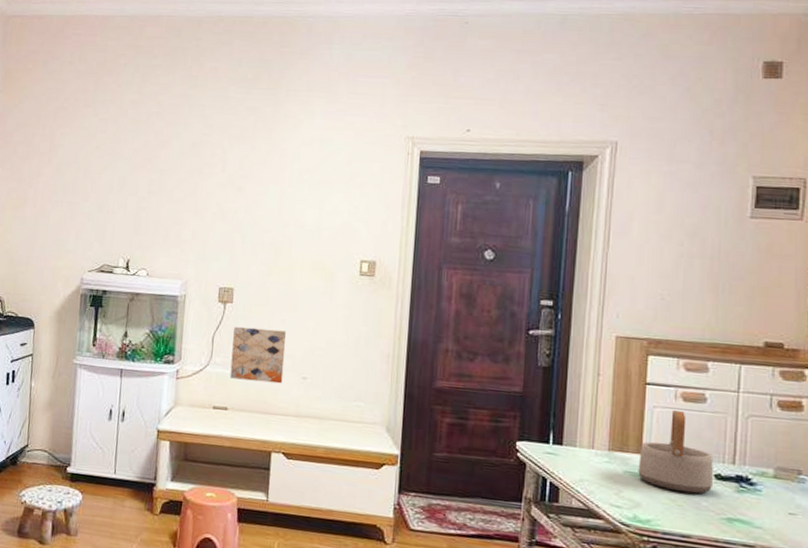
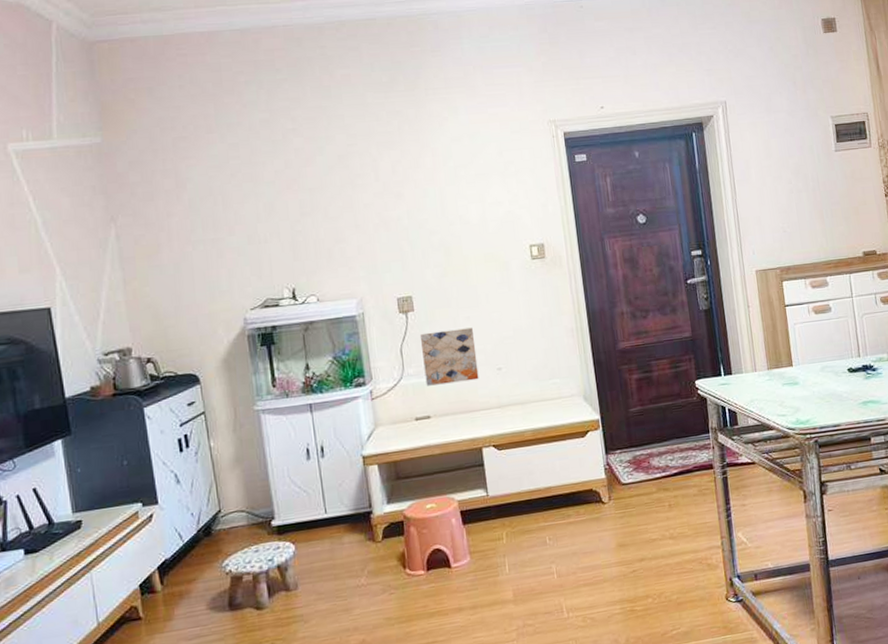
teapot: present [638,411,713,494] -> none [791,323,848,391]

